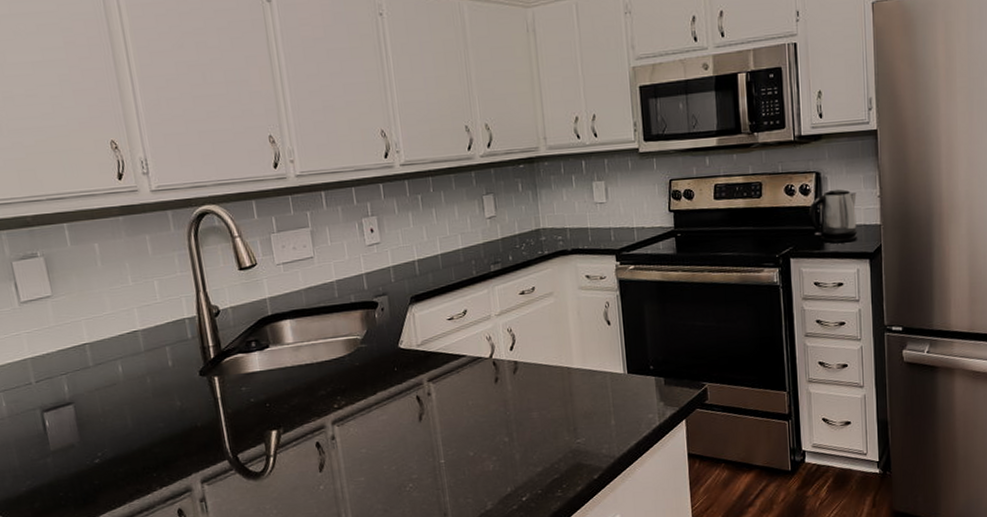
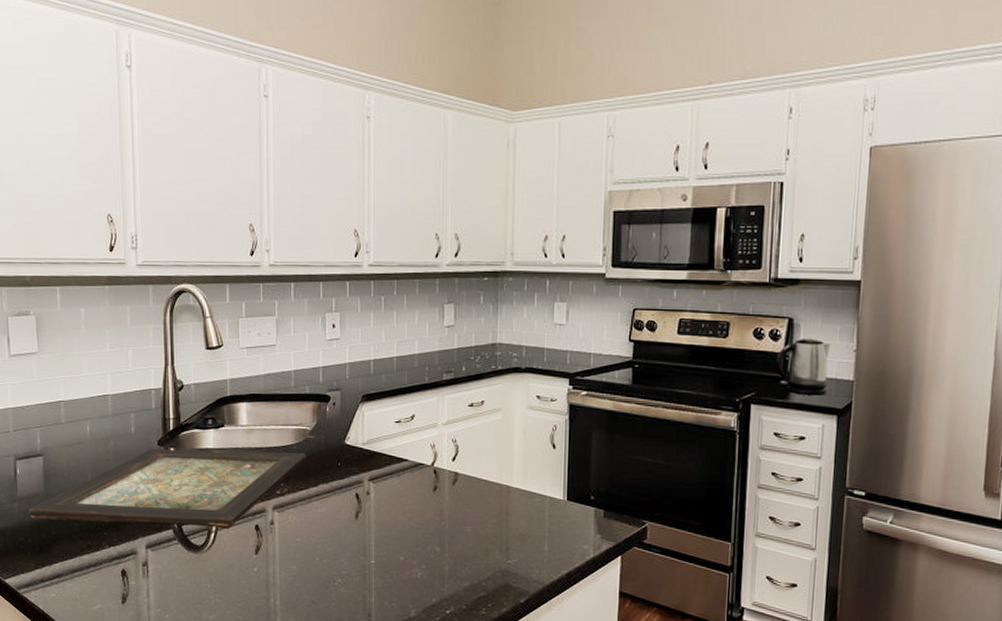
tray: none [65,363,361,472] -> present [28,448,306,528]

